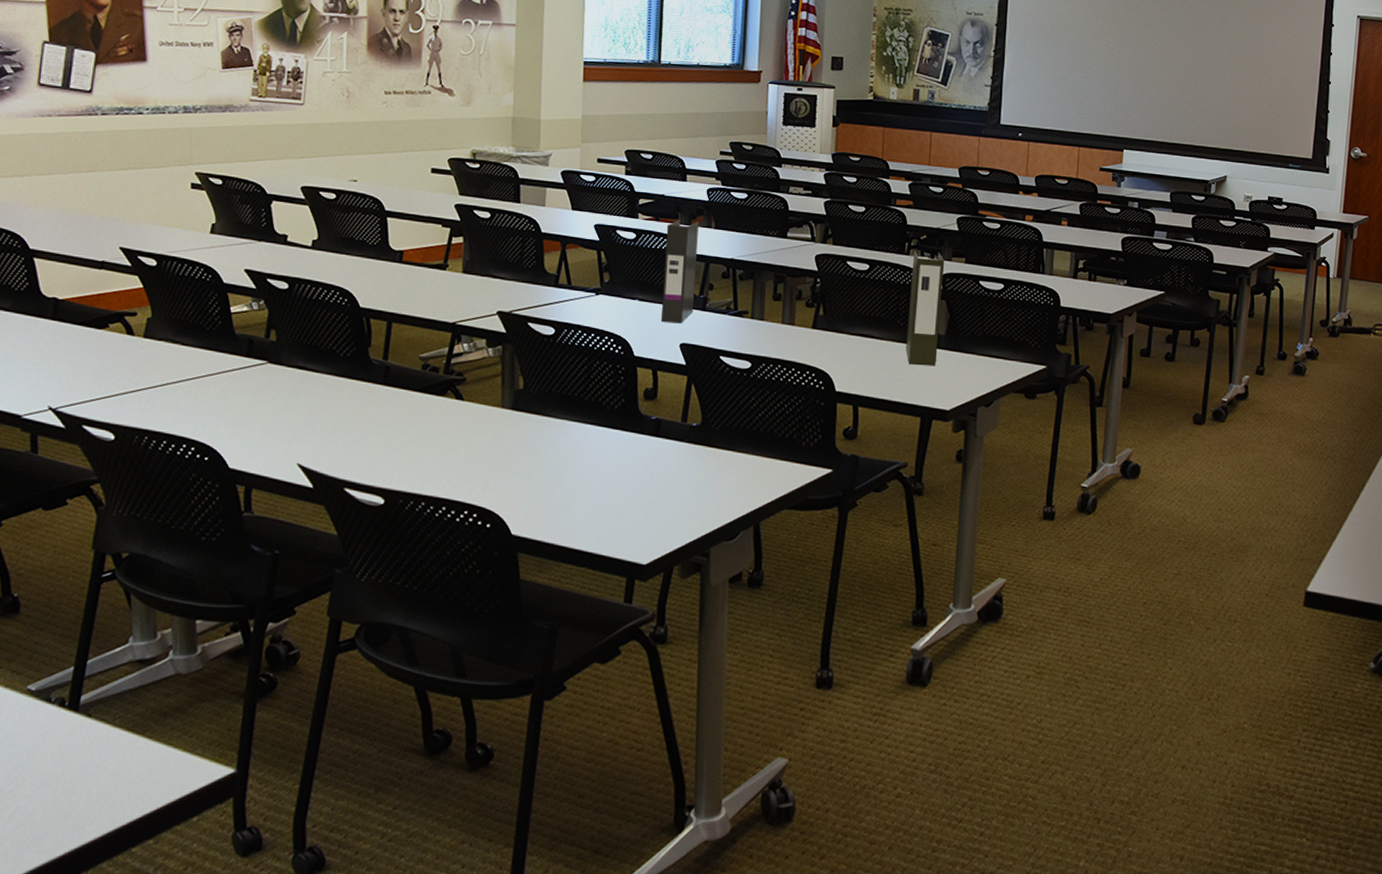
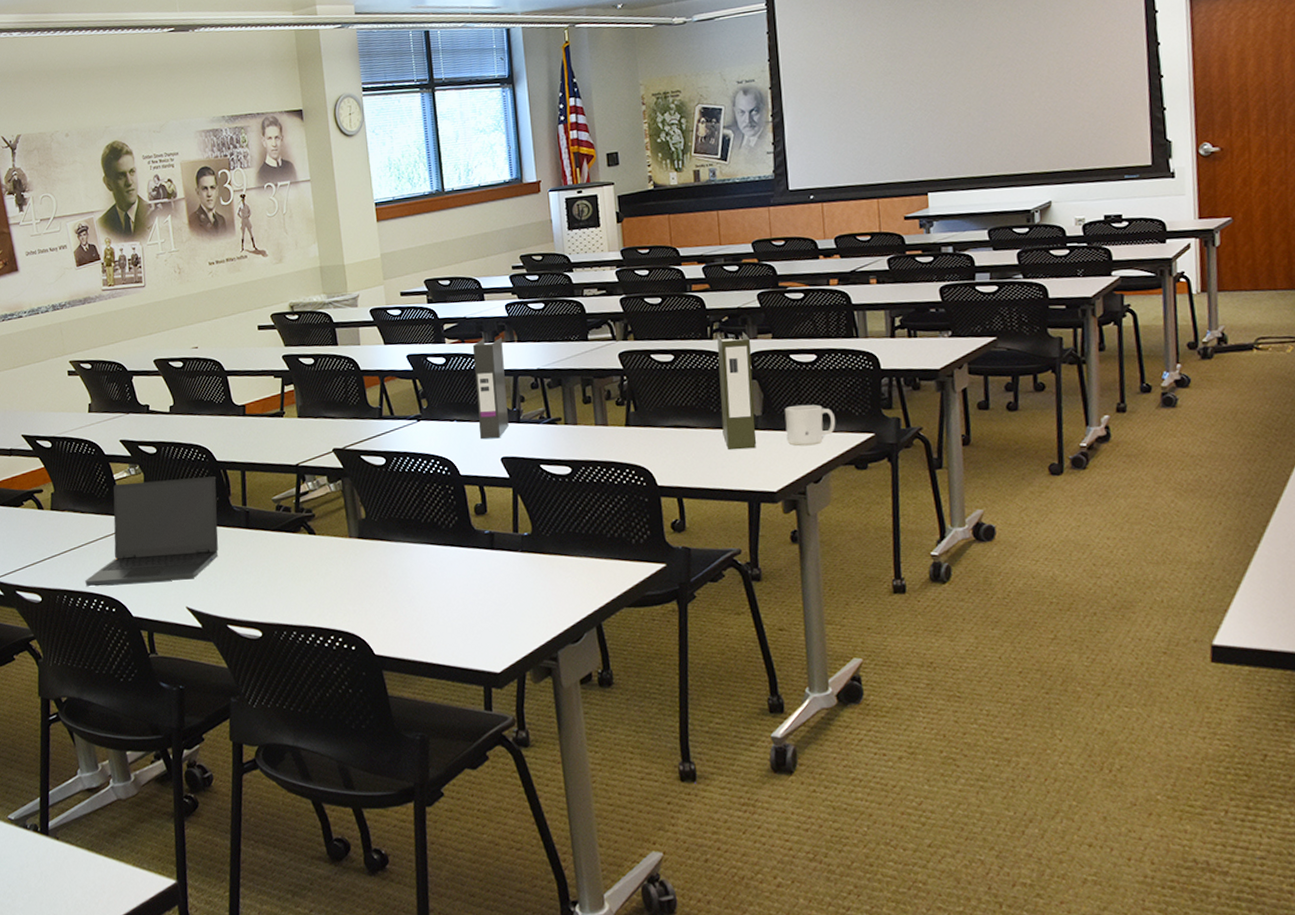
laptop: none [174,317,357,434] -> present [85,476,219,586]
mug: none [965,329,1013,371] -> present [784,404,836,447]

